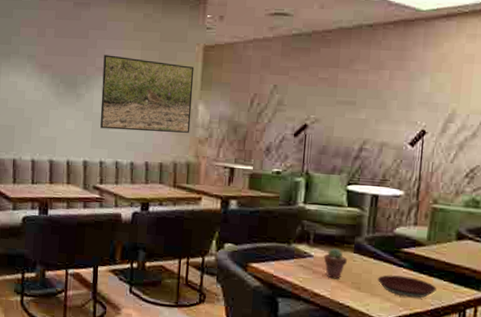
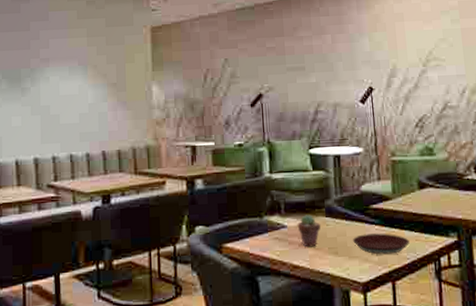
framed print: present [100,55,195,133] -> none [48,45,146,122]

